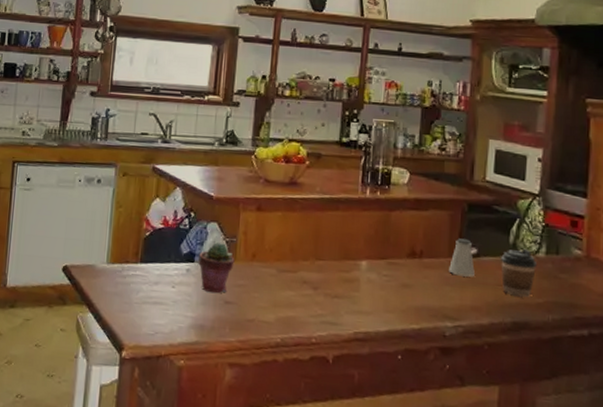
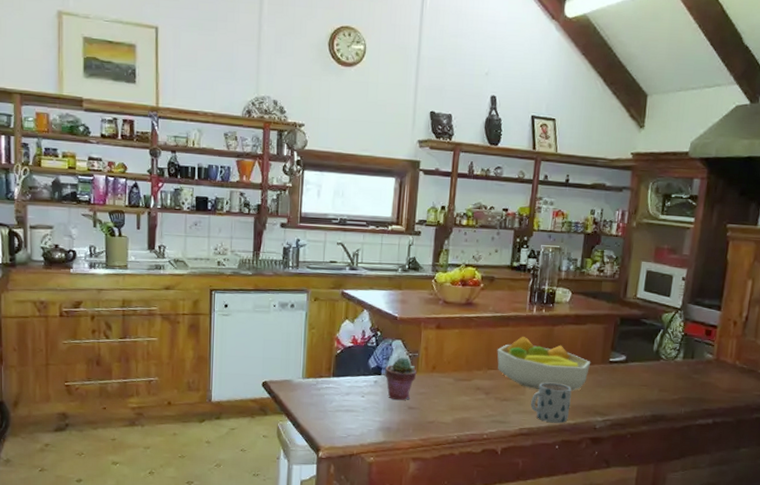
fruit bowl: none [326,222,436,289] -> present [497,337,591,391]
mug: none [367,277,415,328] -> present [531,382,572,424]
saltshaker: present [449,238,475,277] -> none [601,348,623,380]
coffee cup: present [501,249,538,297] -> none [645,355,676,395]

